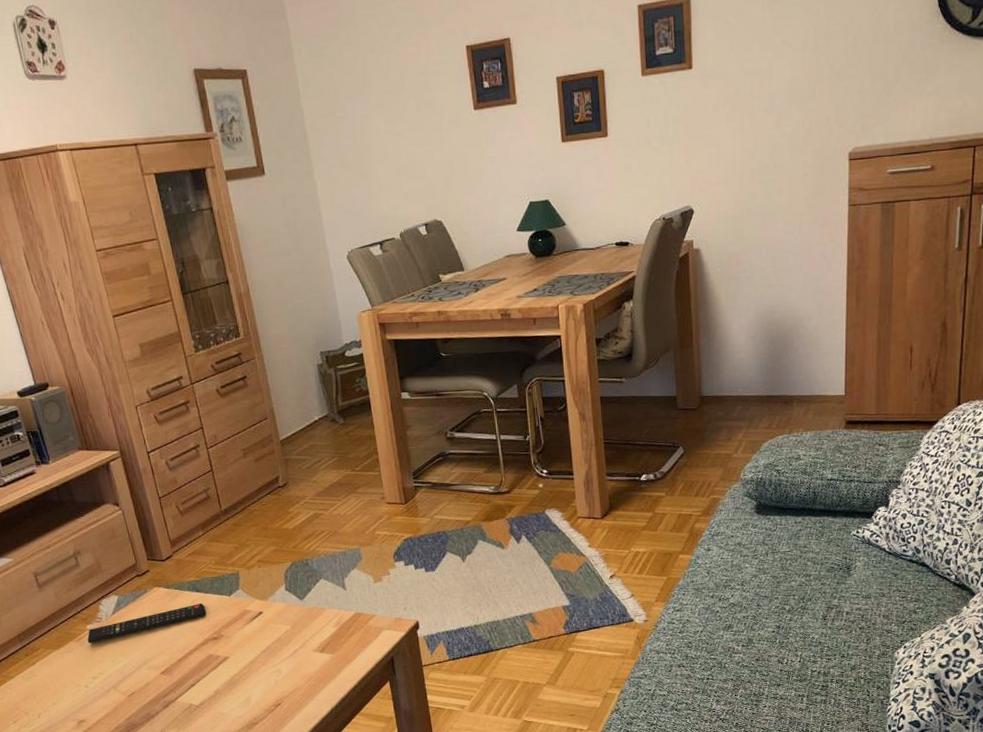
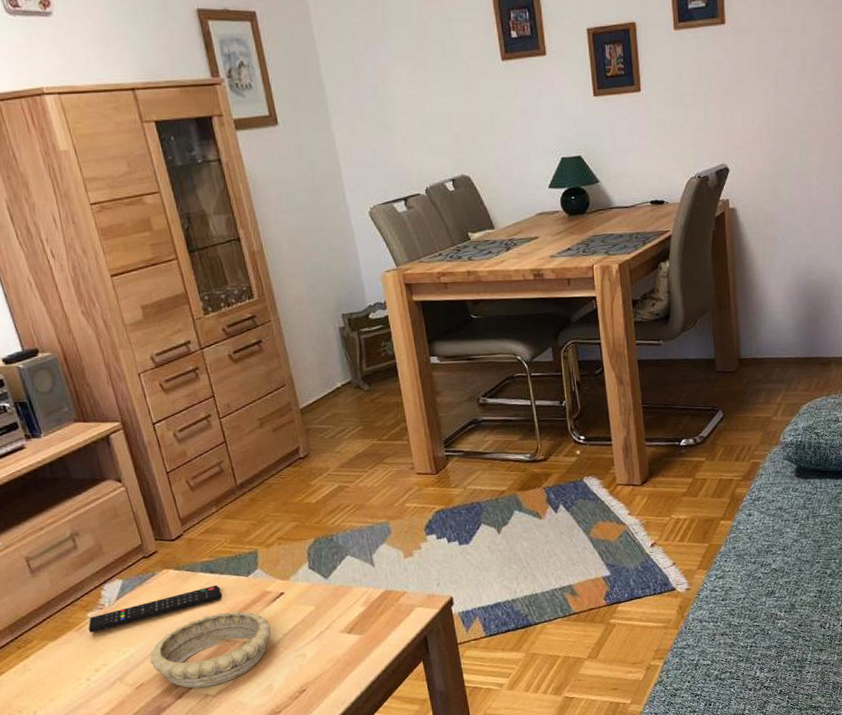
decorative bowl: none [141,627,250,698] -> present [150,611,271,688]

